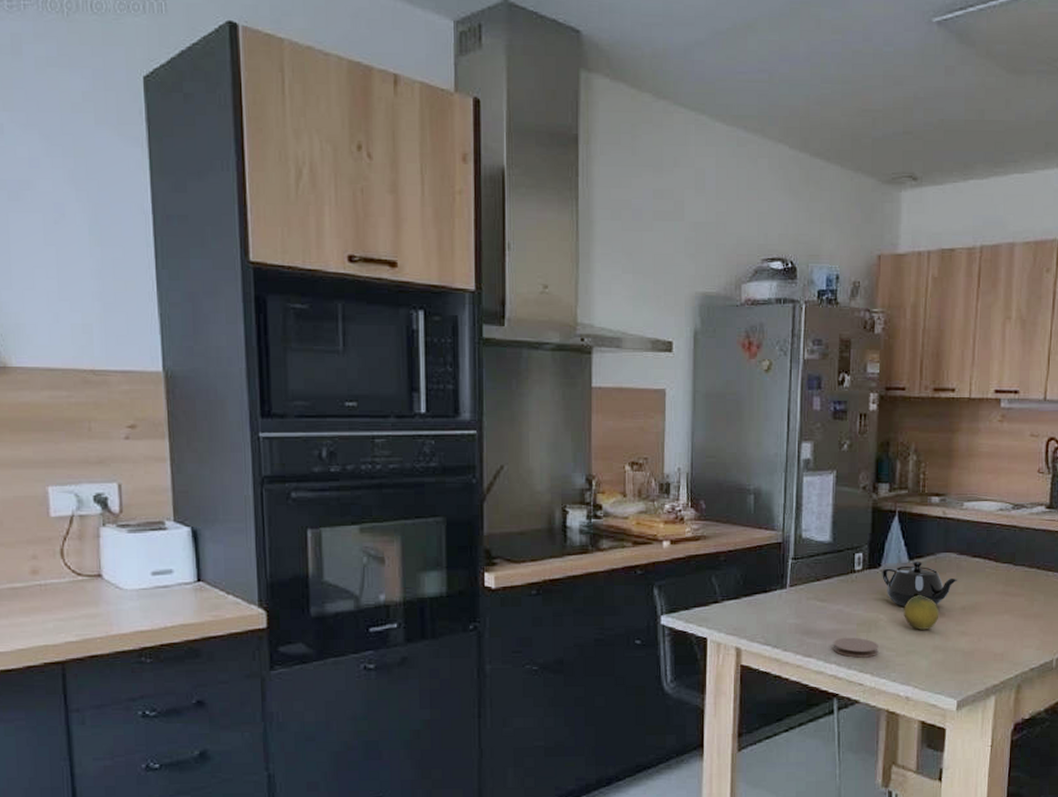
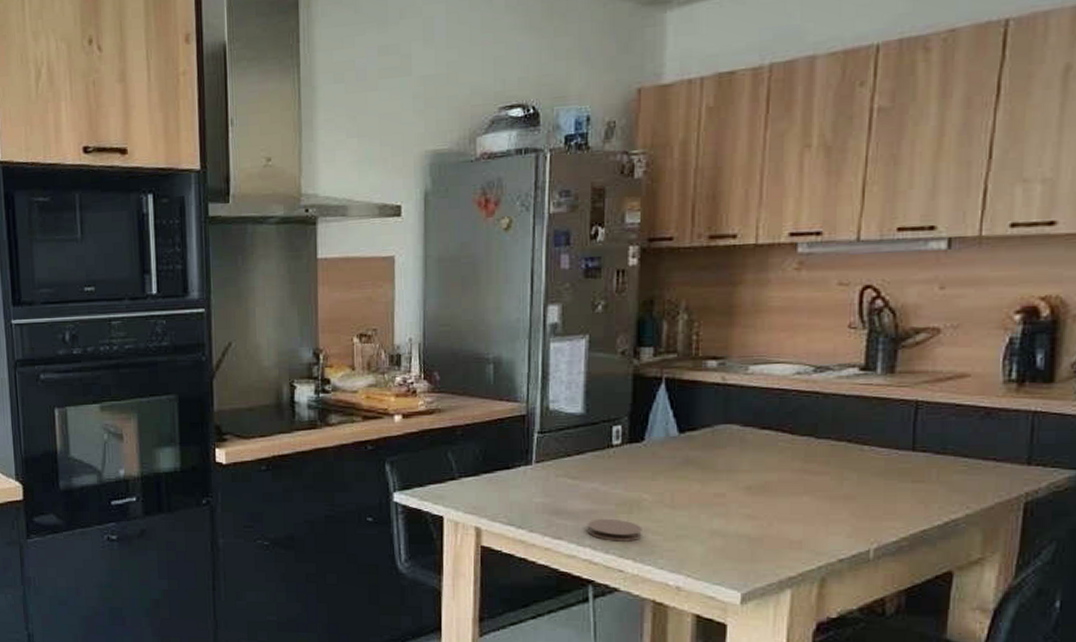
teapot: present [882,560,957,607] -> none [645,433,741,485]
fruit: present [904,595,940,630] -> none [673,473,718,512]

